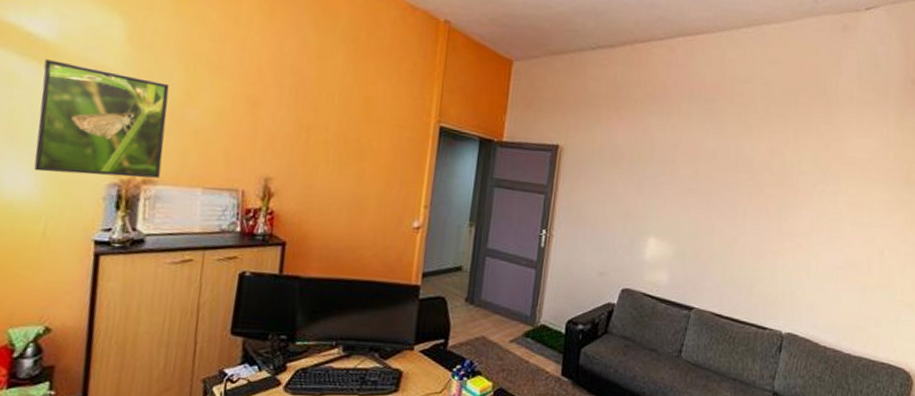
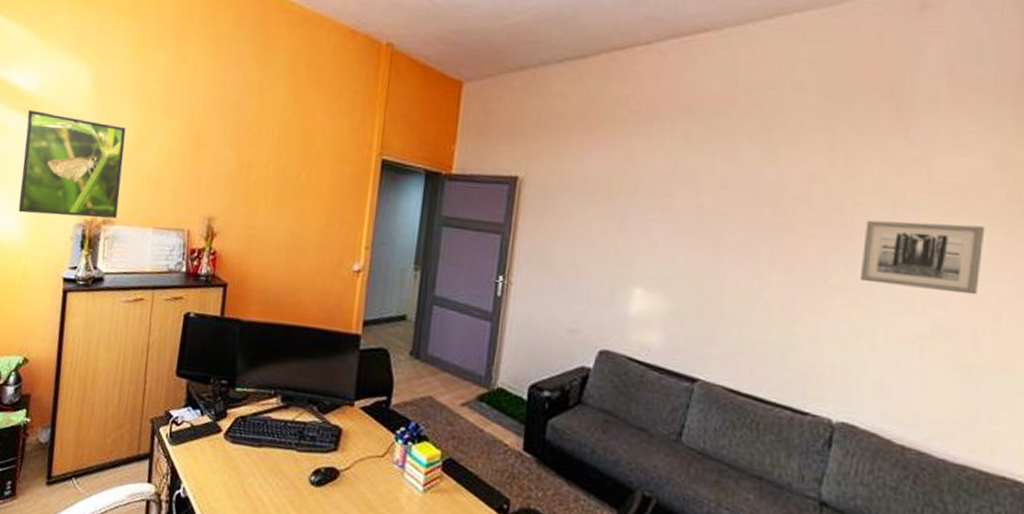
wall art: none [801,183,877,237] -> present [859,220,986,295]

